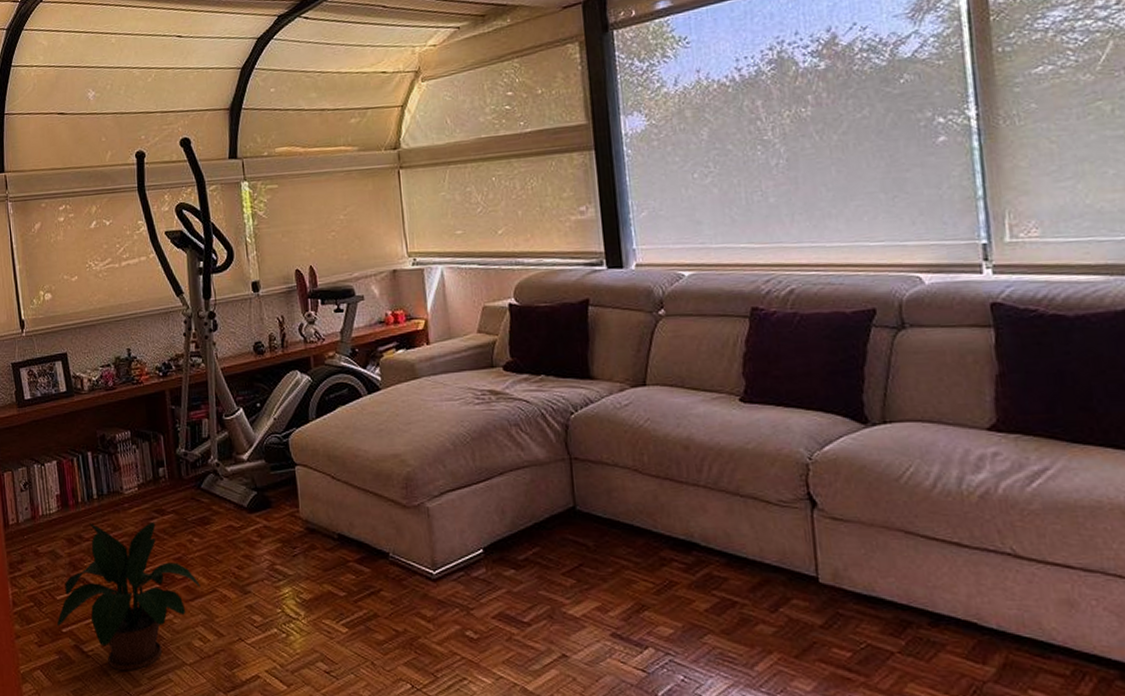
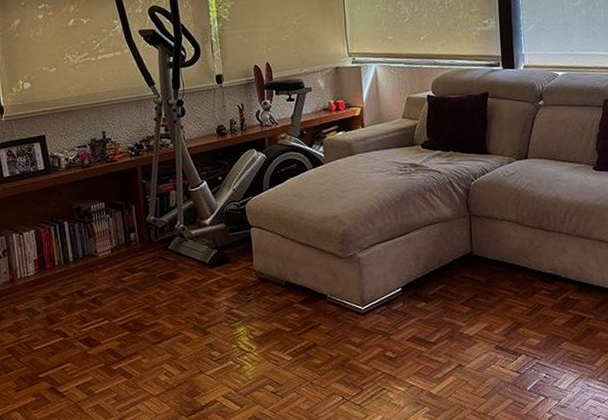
potted plant: present [57,523,200,671] -> none [34,280,167,406]

